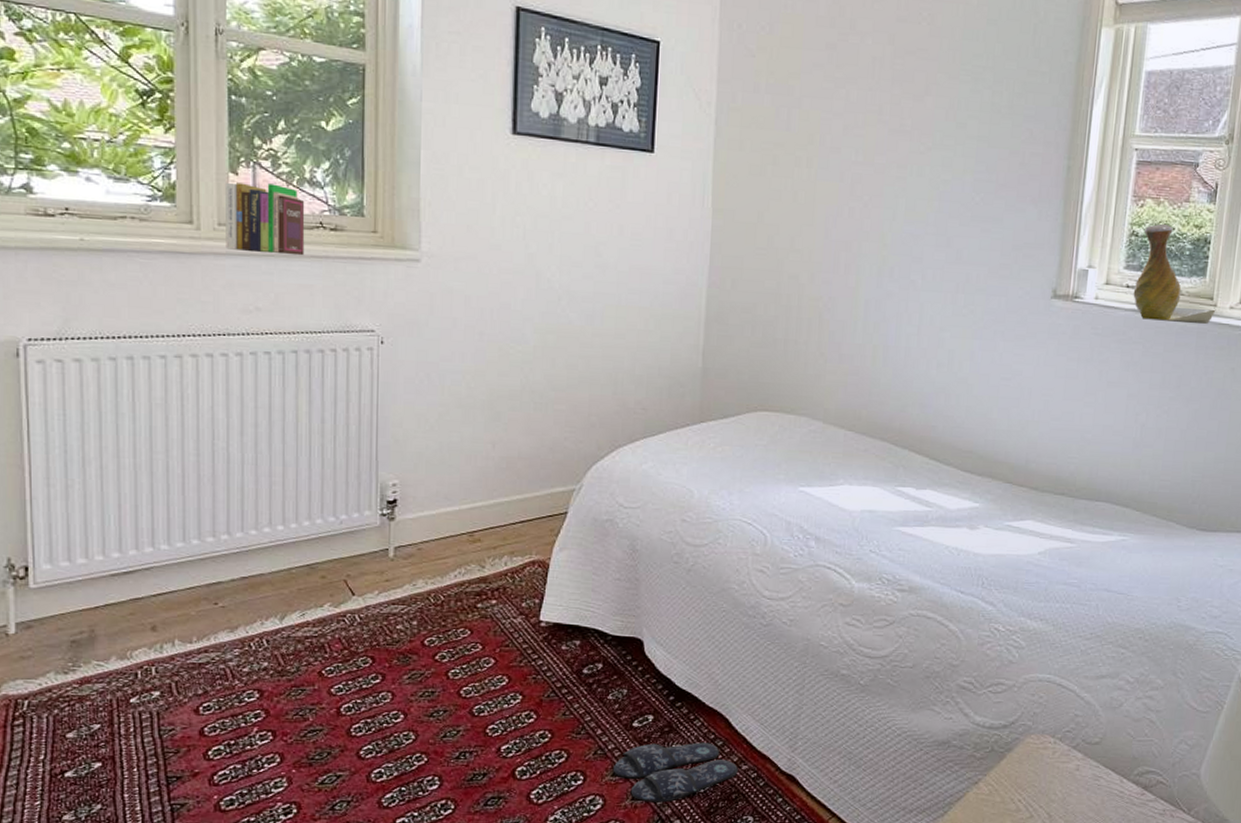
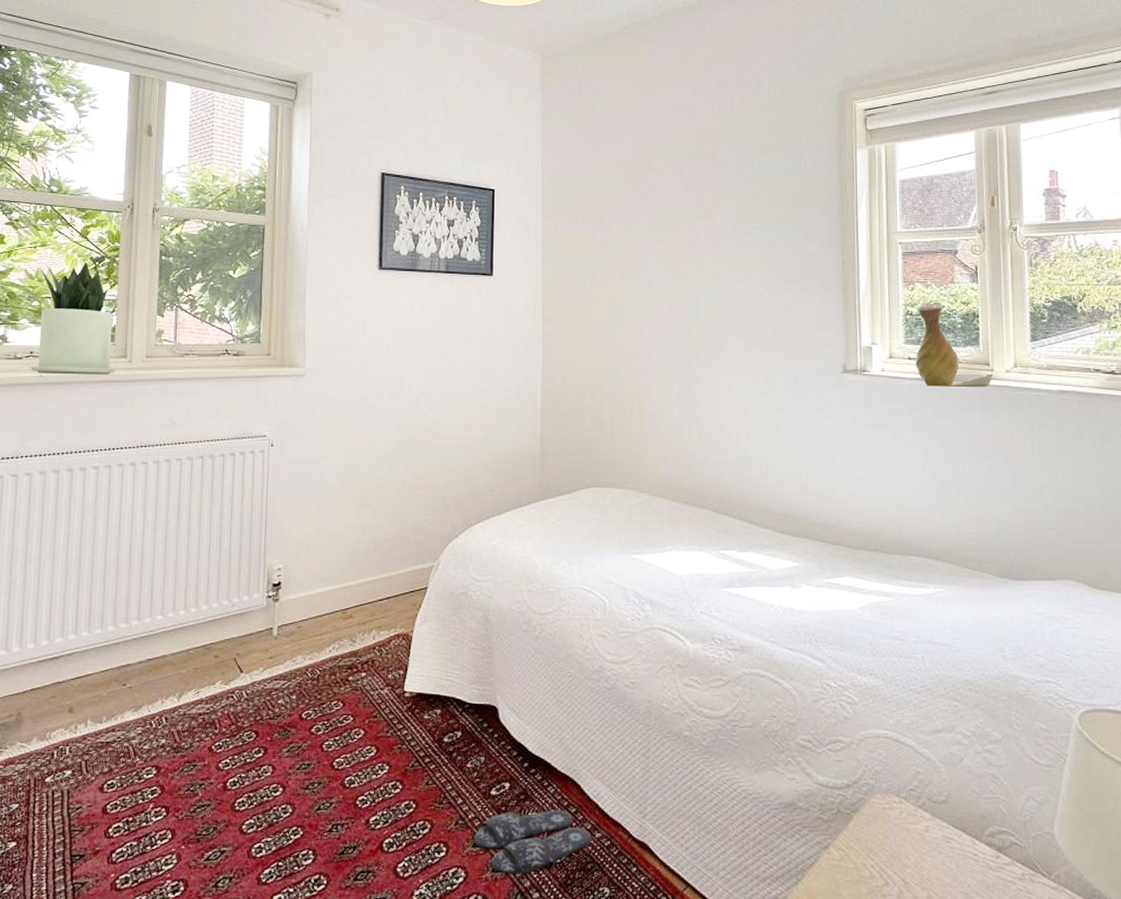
planter: none [66,95,181,244] -> present [29,262,117,375]
books: present [224,183,305,256] -> none [151,322,214,378]

